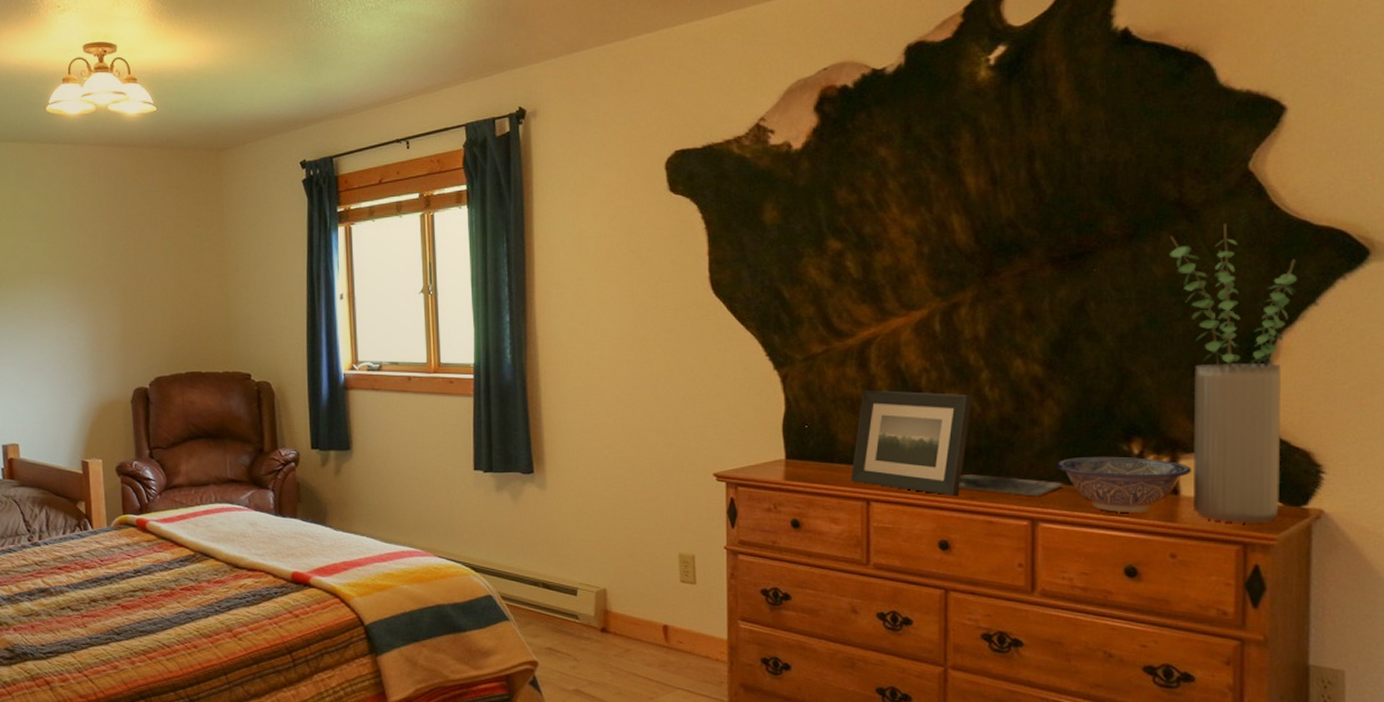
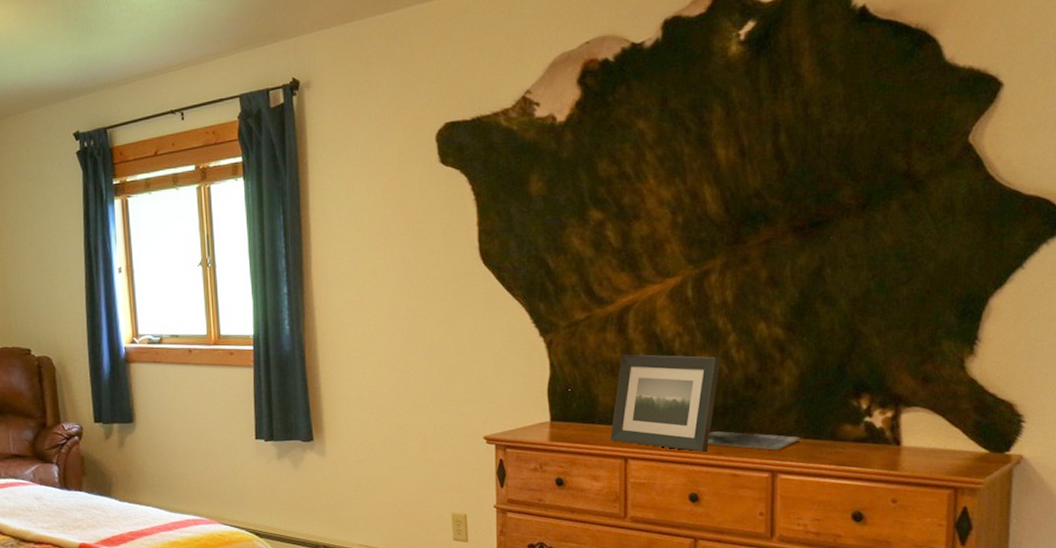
decorative bowl: present [1055,456,1192,512] -> none [793,411,913,463]
vase: present [1170,223,1298,523] -> none [898,193,1008,470]

